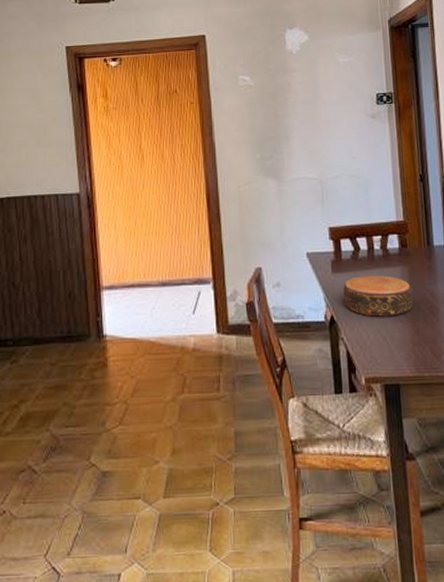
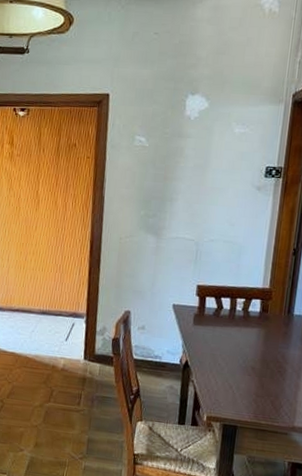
bowl: present [343,275,413,317] -> none [200,331,265,370]

